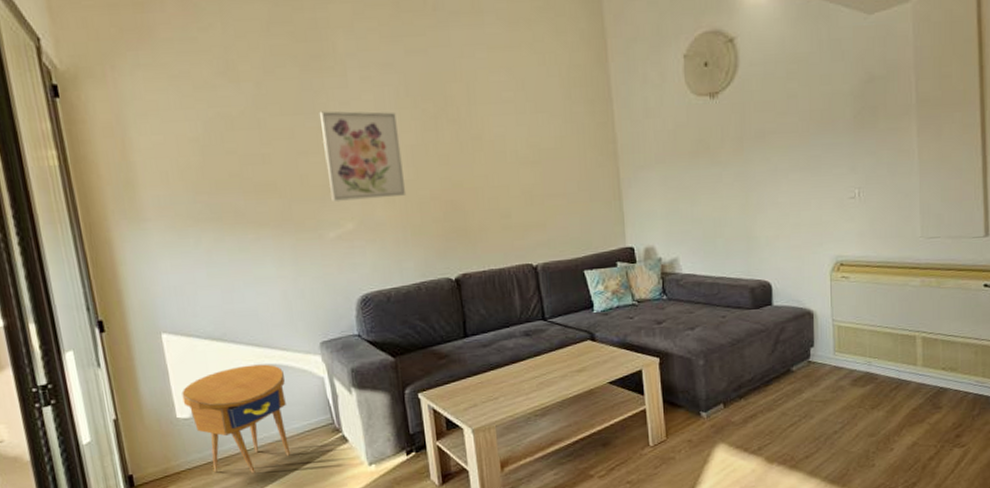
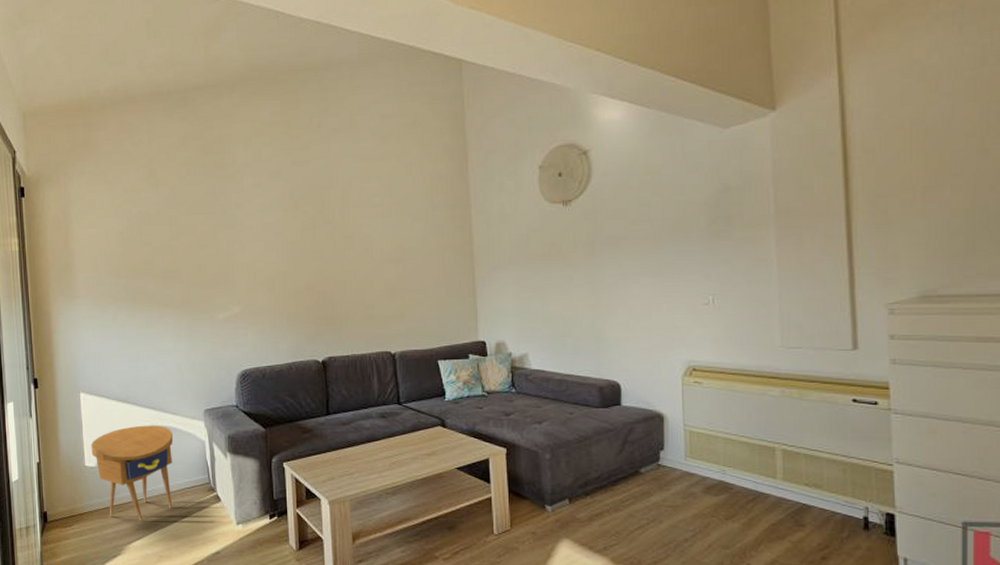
wall art: present [319,111,407,202] -> none [218,211,285,289]

